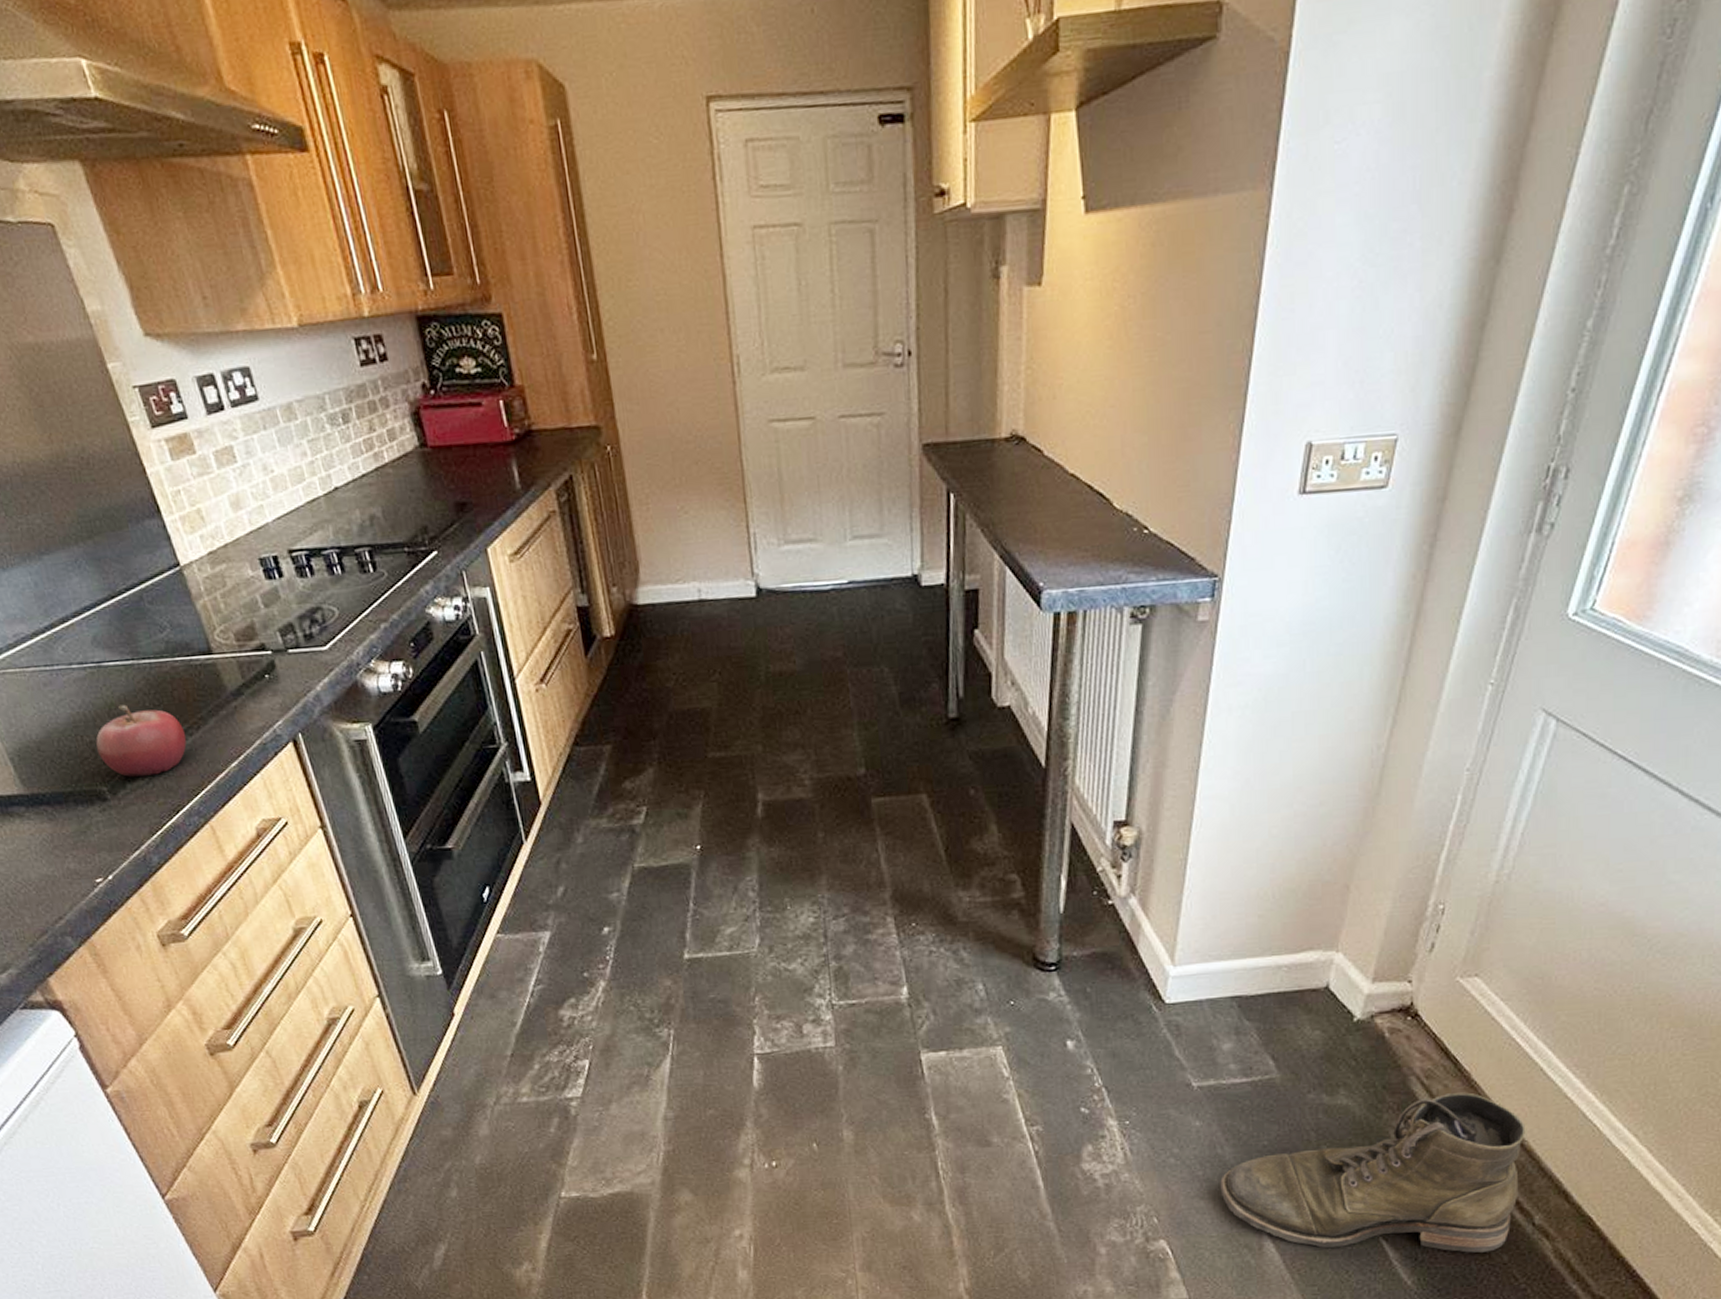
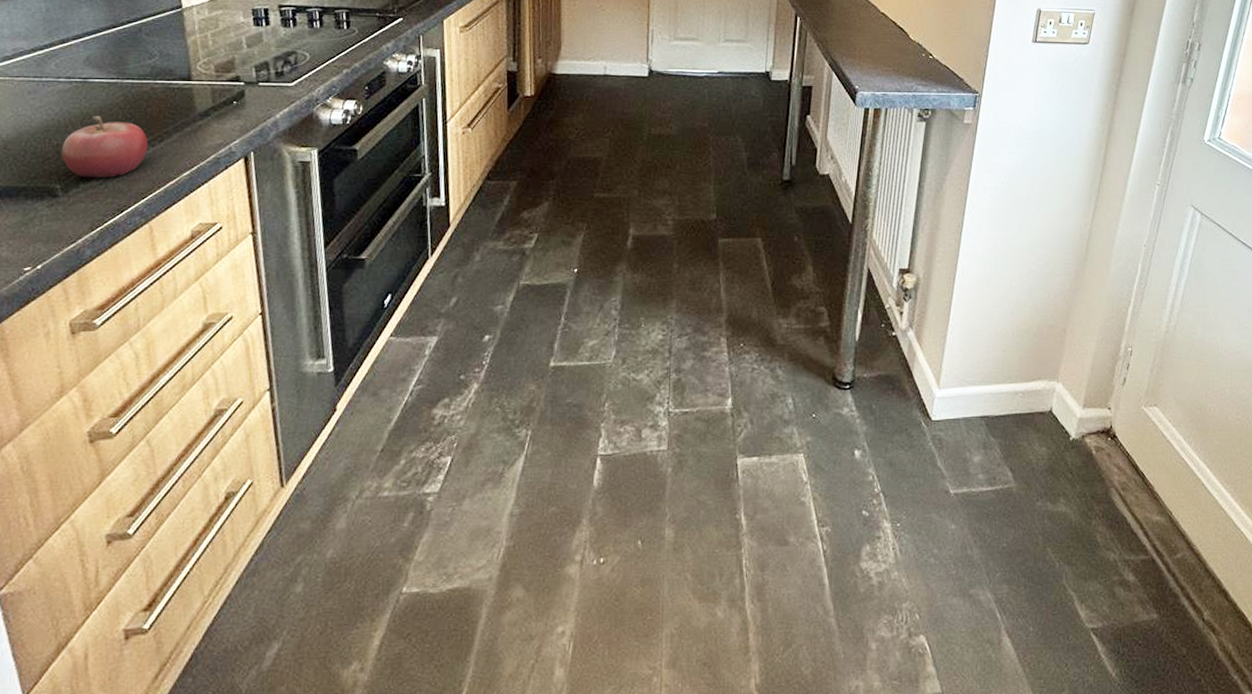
boot: present [1220,1092,1526,1253] -> none [969,503,1194,646]

